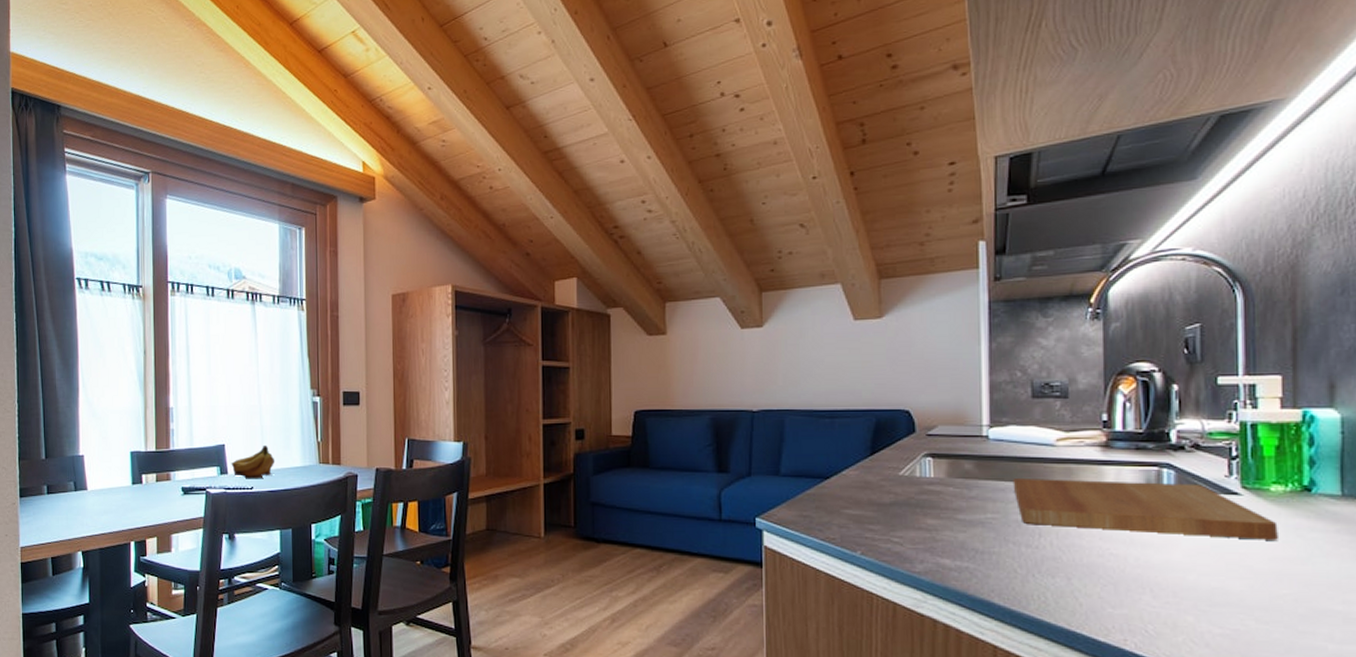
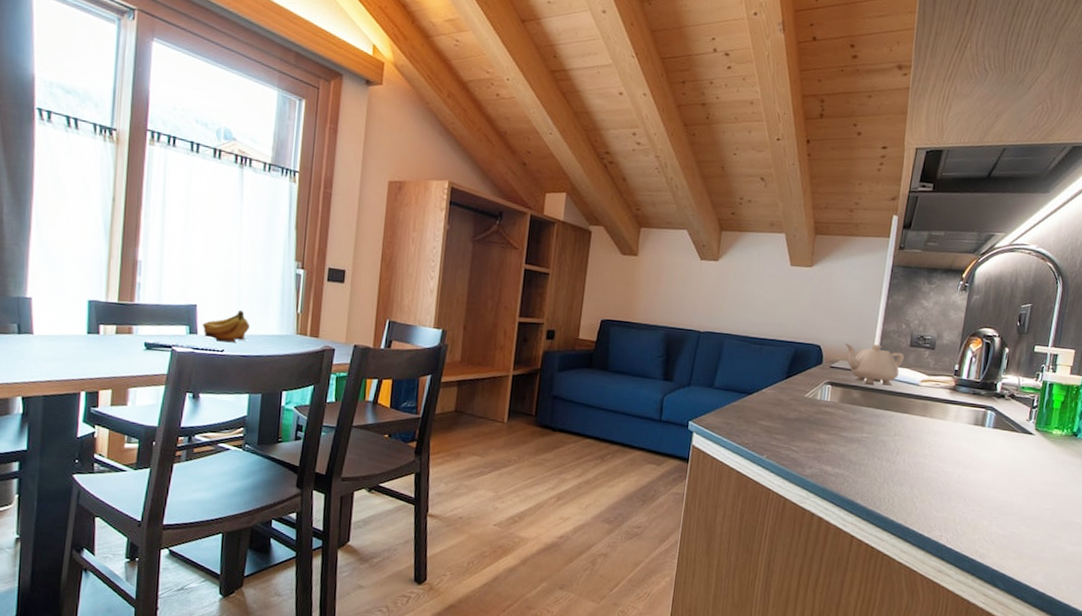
teapot: none [941,401,1028,450] -> present [844,343,905,386]
cutting board: present [1013,479,1278,540] -> none [885,408,1053,470]

